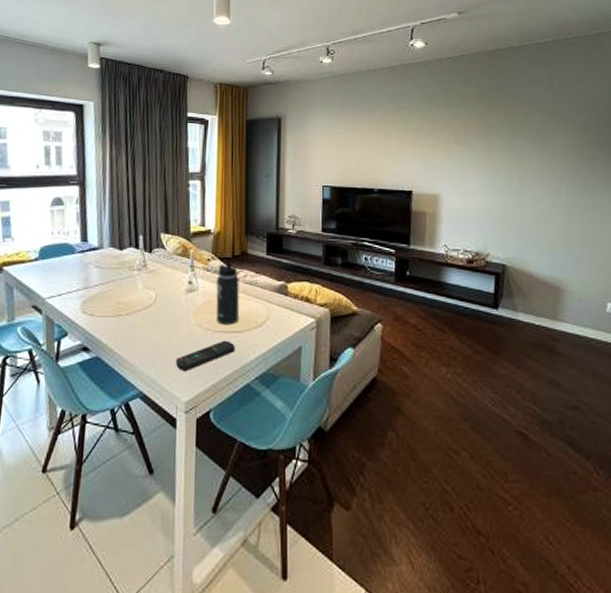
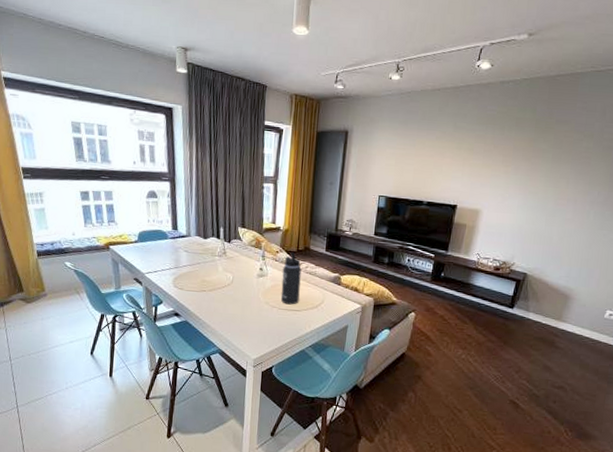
remote control: present [175,340,235,372] -> none [247,316,295,338]

